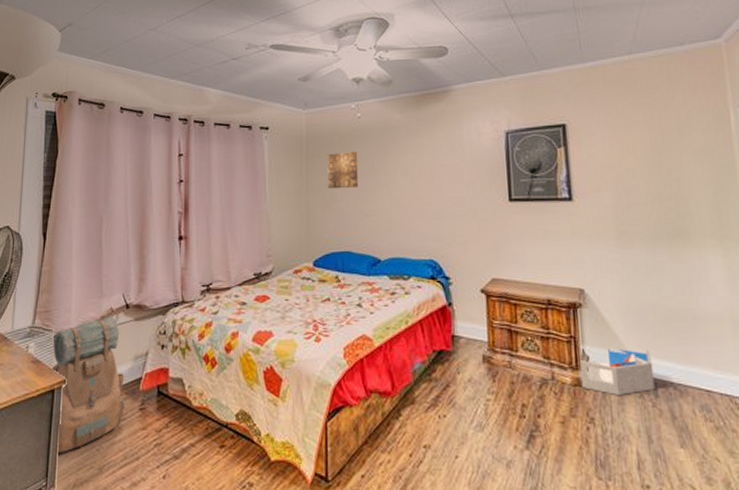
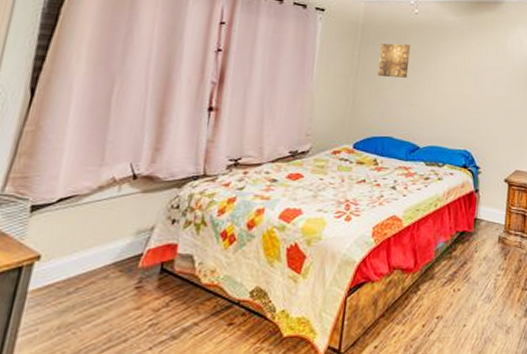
backpack: present [52,316,125,453] -> none [18,186,122,338]

